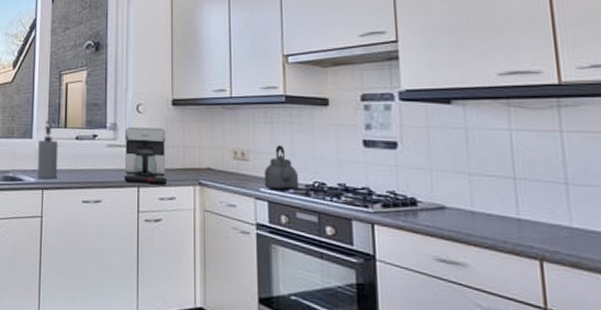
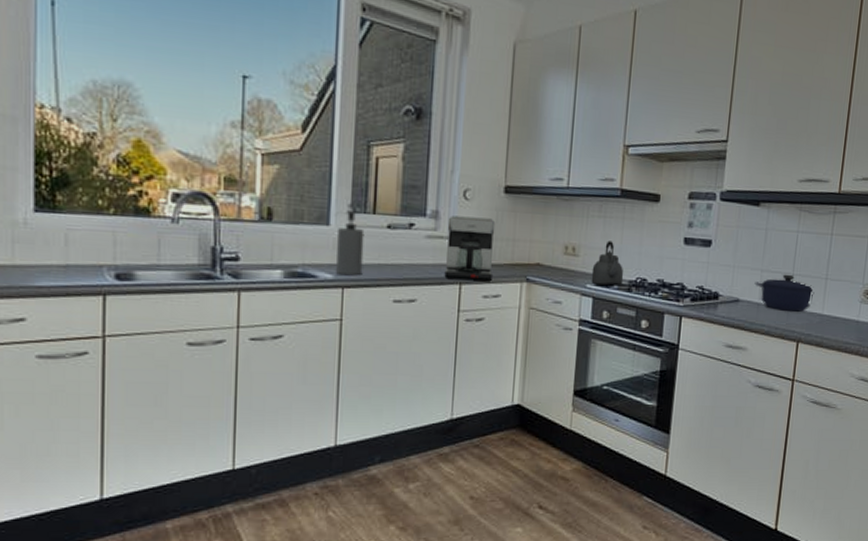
cooking pot: none [462,179,552,223] -> present [754,275,814,312]

